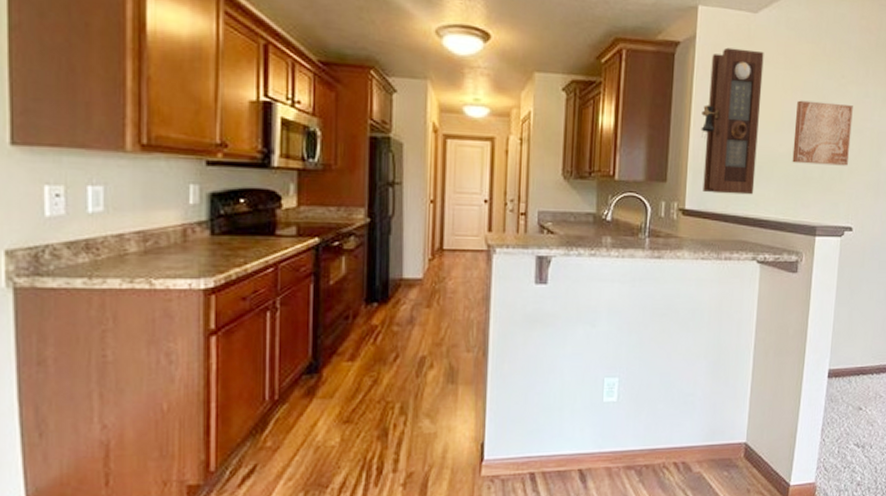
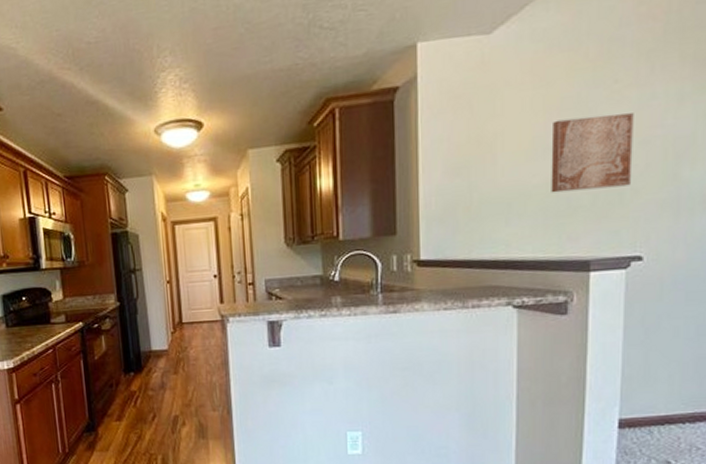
pendulum clock: present [701,47,764,195] -> none [431,75,504,241]

